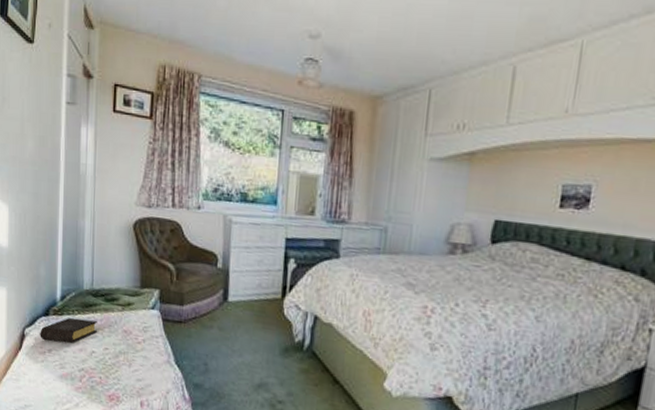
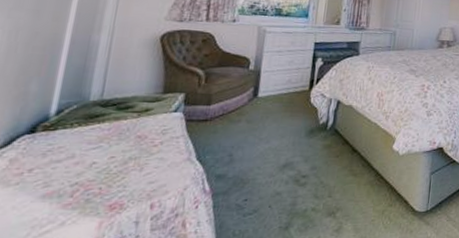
book: present [40,318,97,343] -> none [17,131,104,161]

